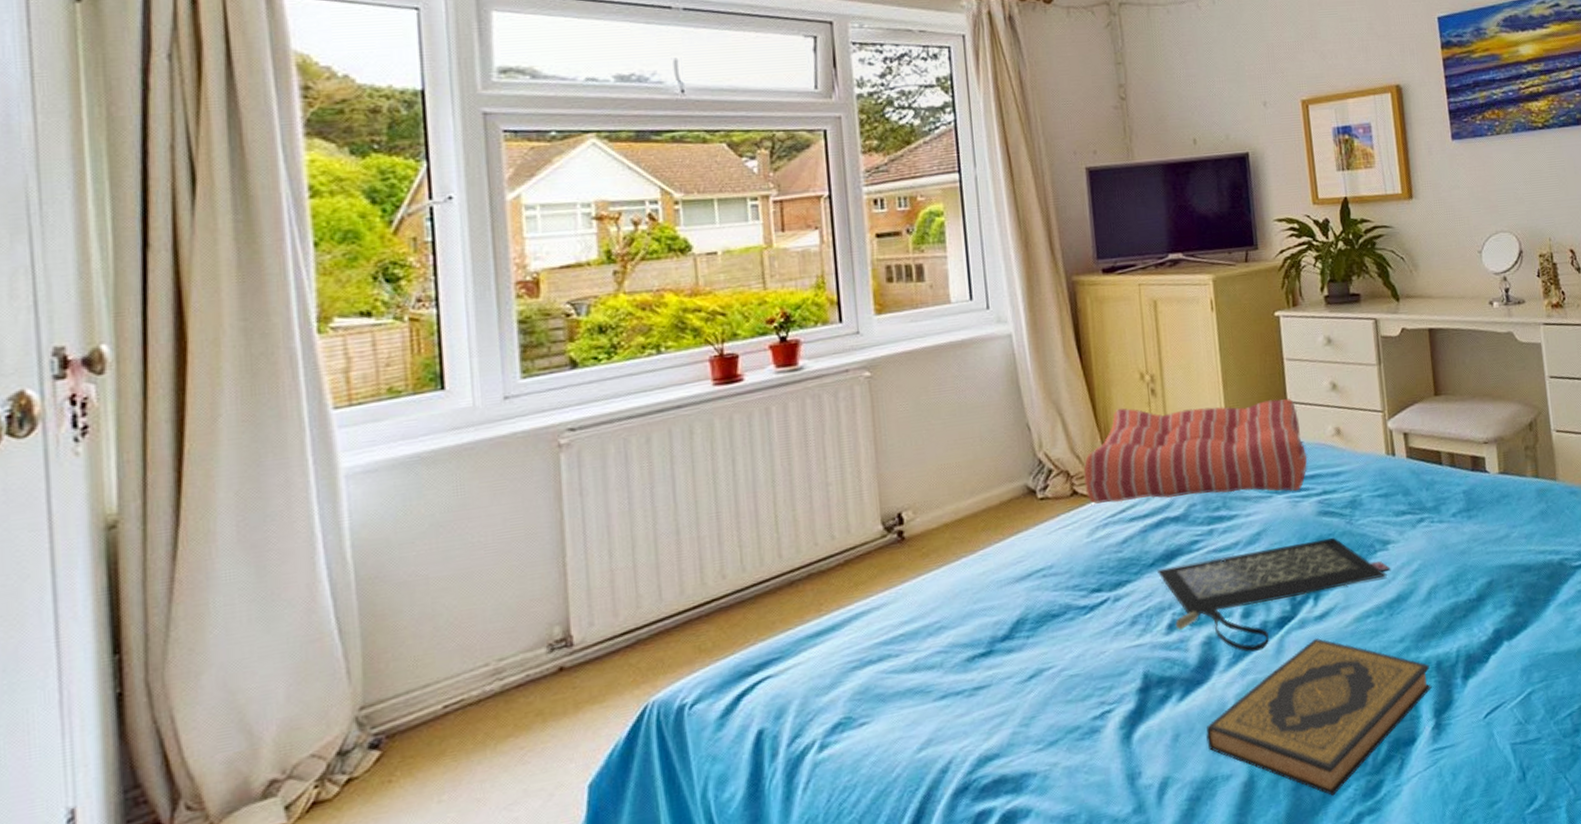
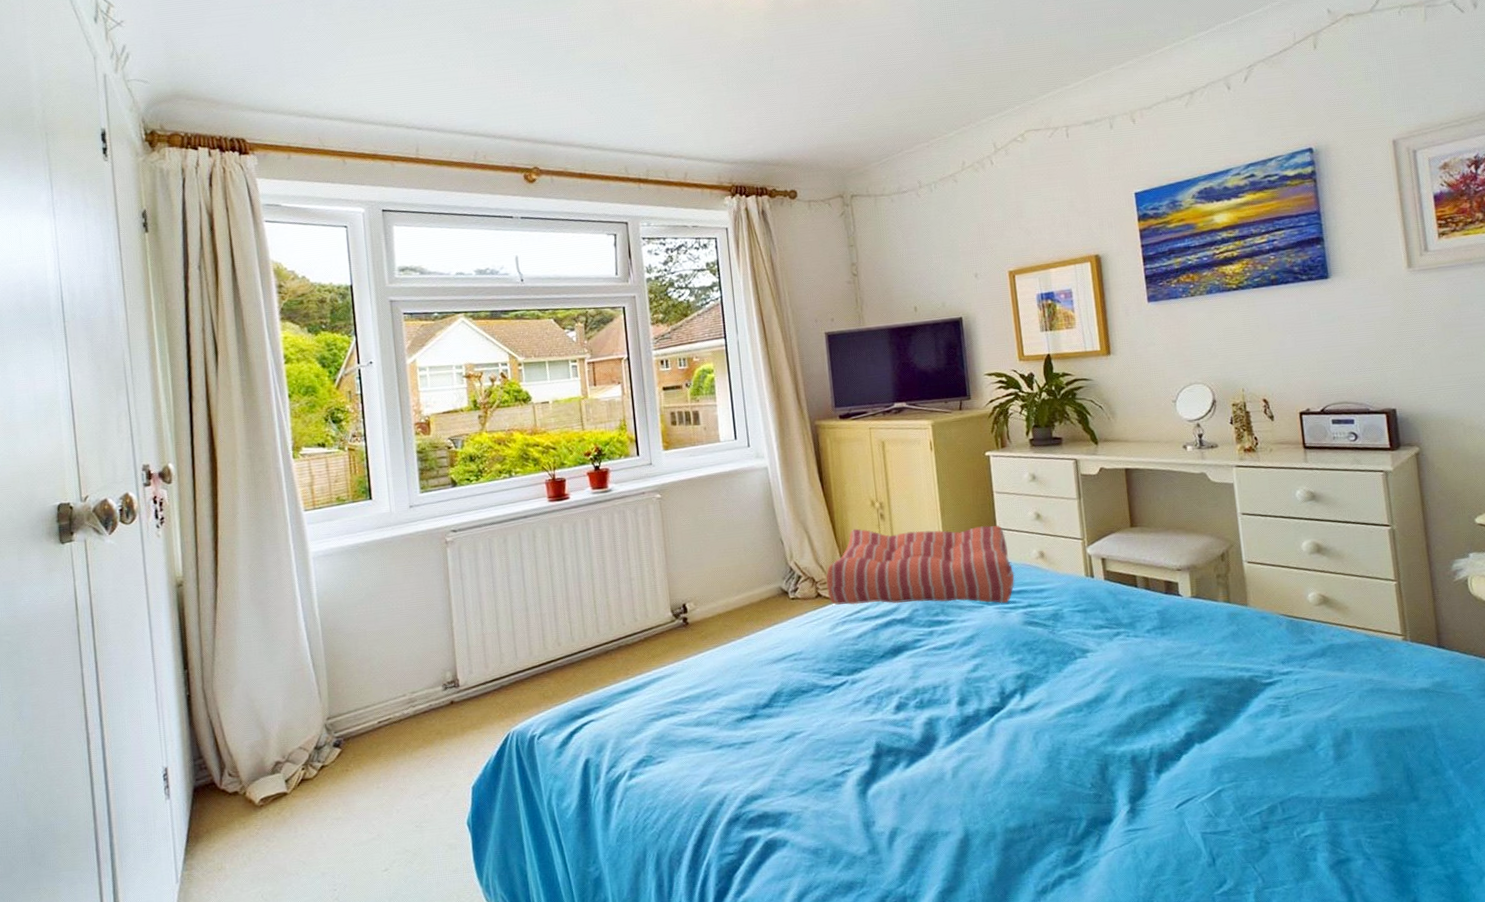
clutch bag: present [1156,537,1390,652] -> none [886,644,1089,734]
hardback book: present [1206,638,1432,797] -> none [928,726,1127,859]

